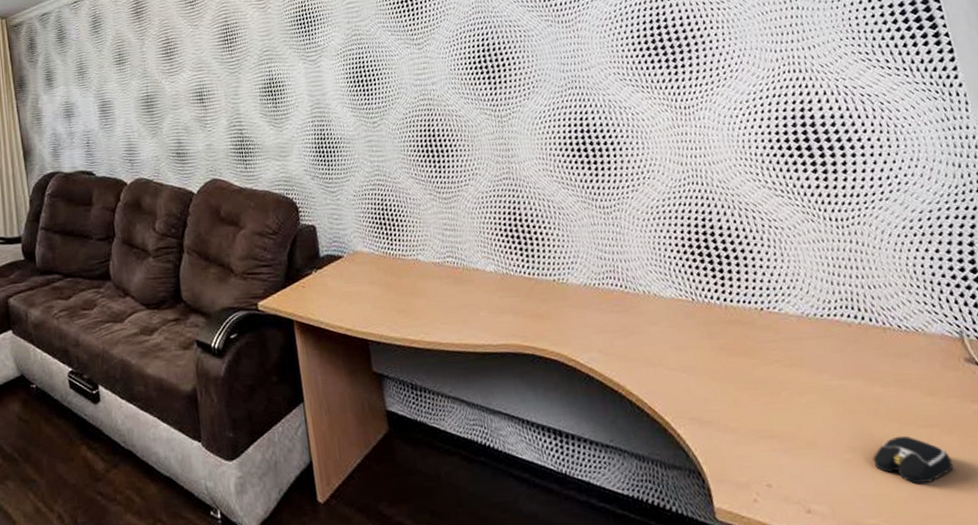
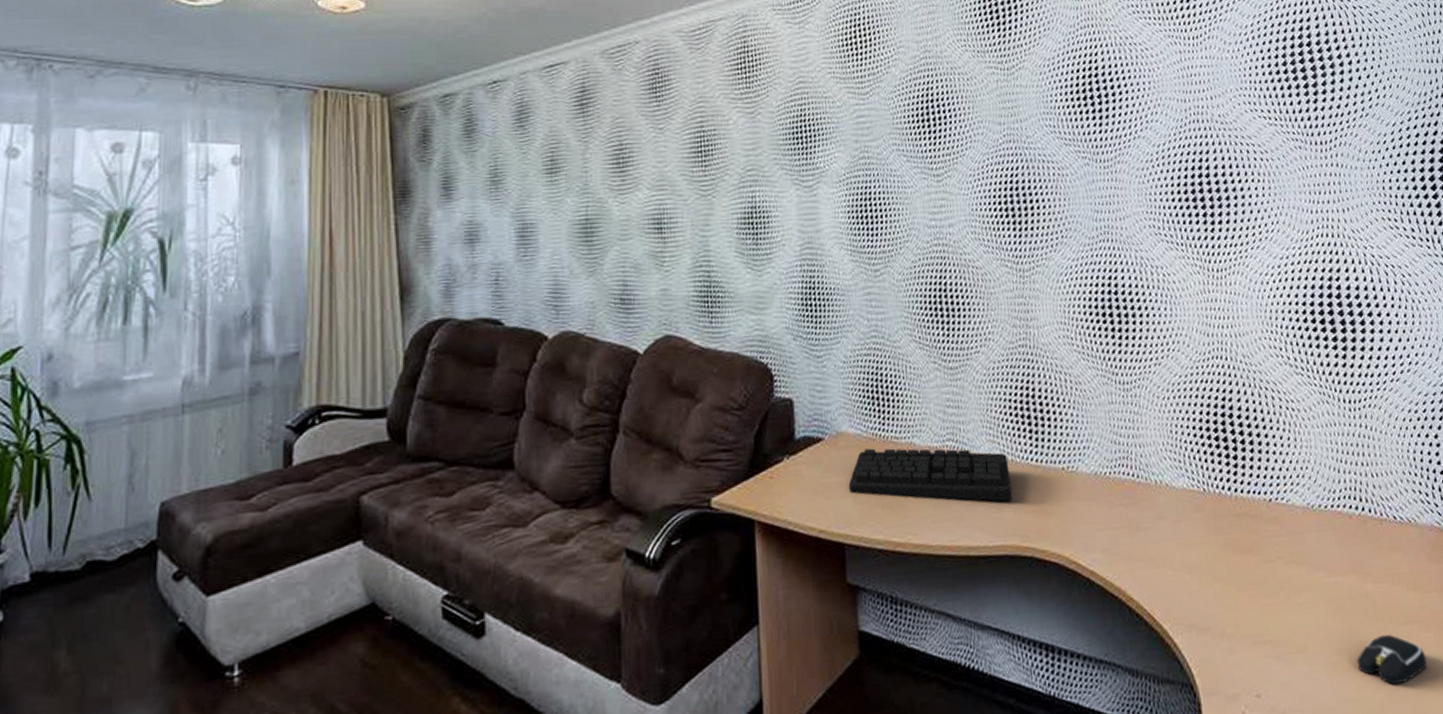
keyboard: none [366,264,510,308] -> present [848,448,1012,502]

